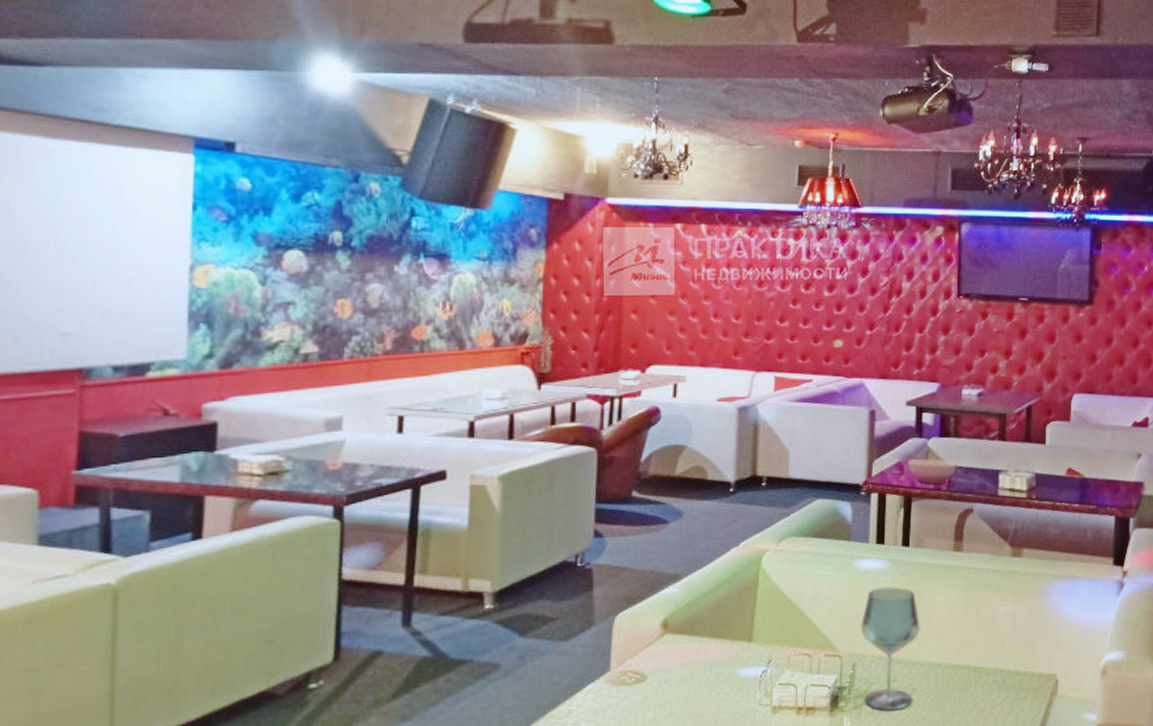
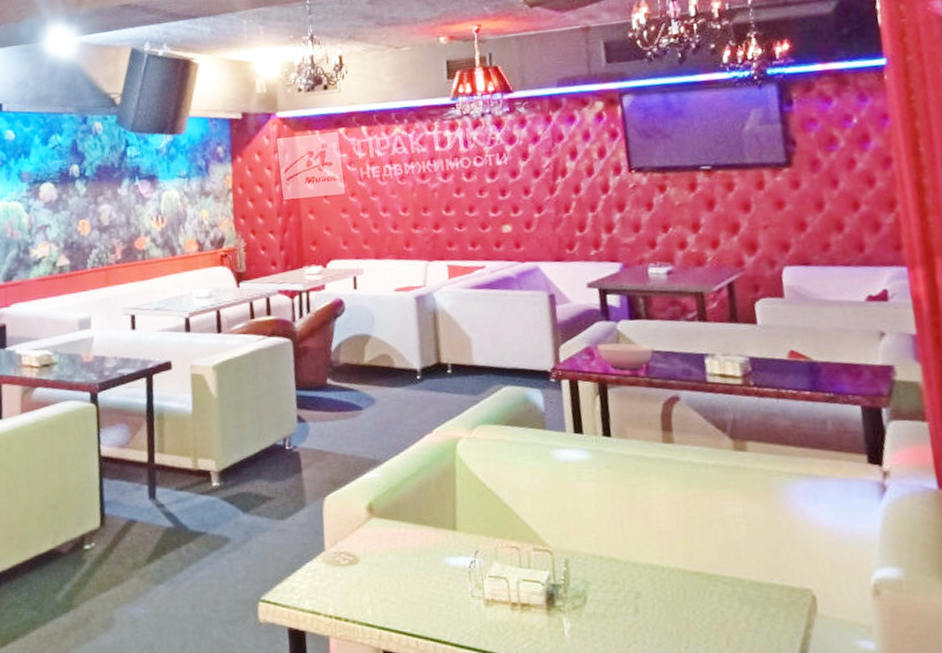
wine glass: present [860,586,921,710] -> none [568,479,638,614]

